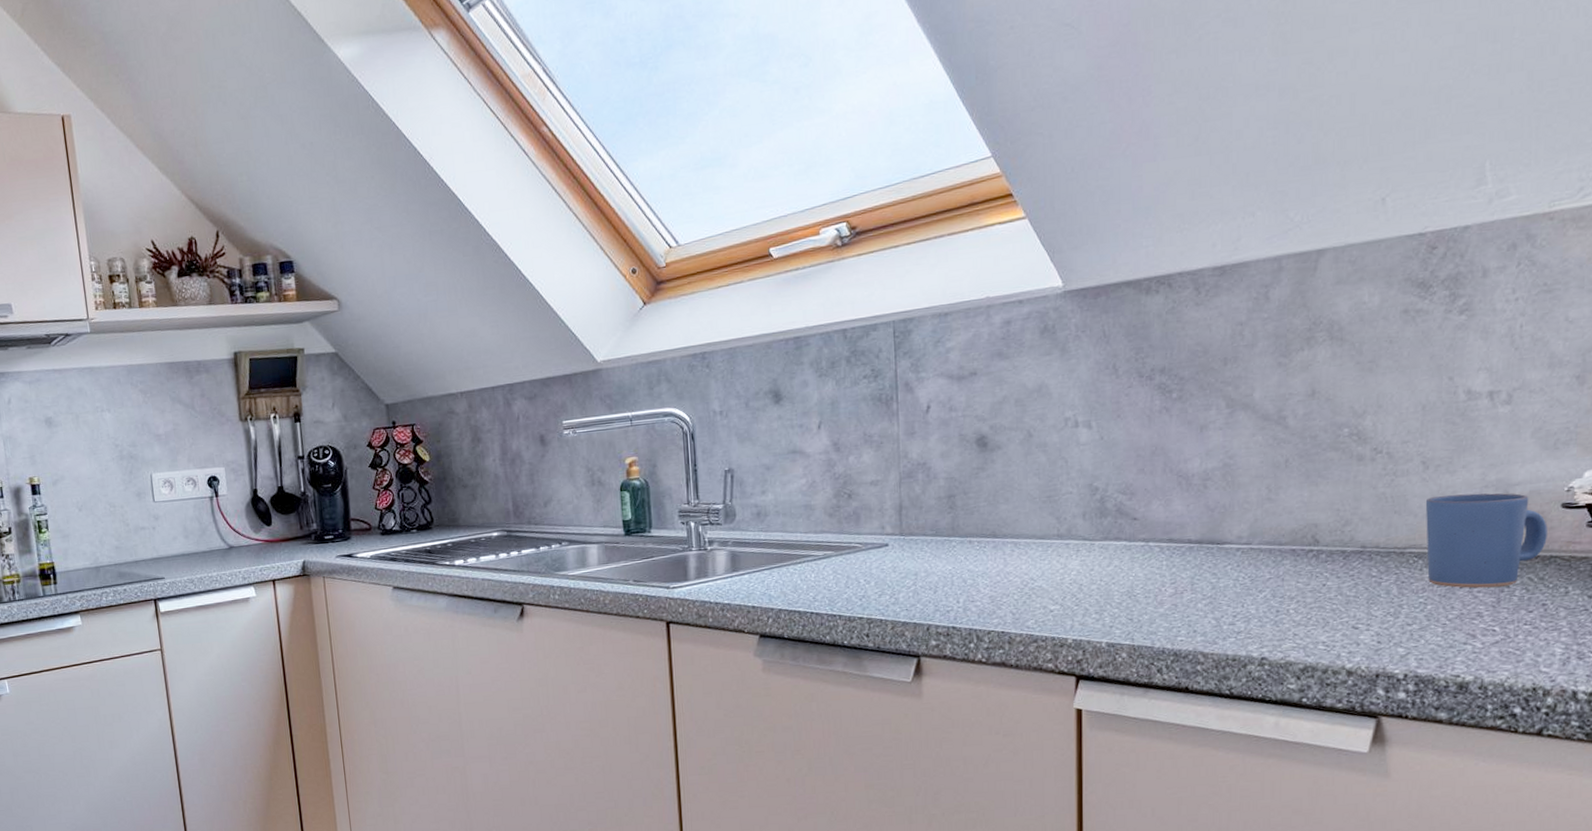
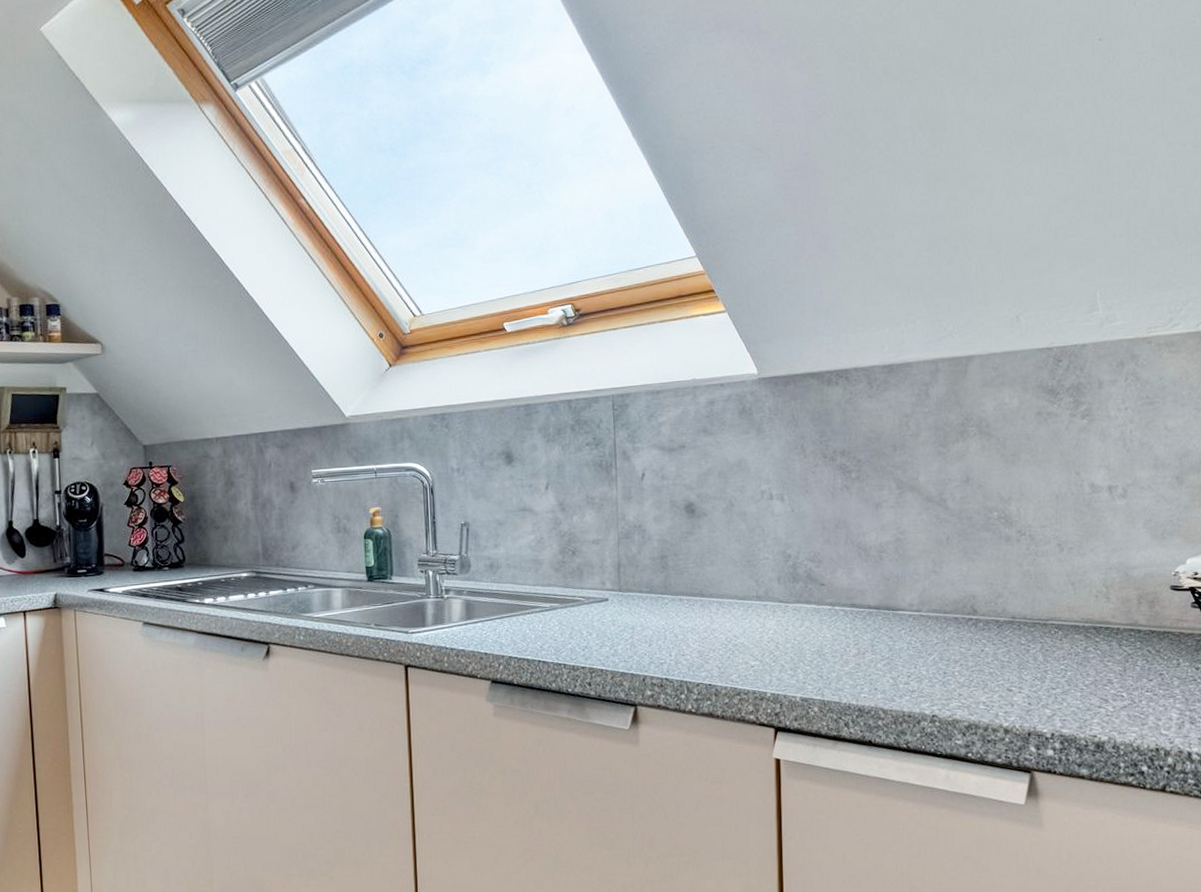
mug: present [1425,493,1548,589] -> none [1062,574,1160,658]

